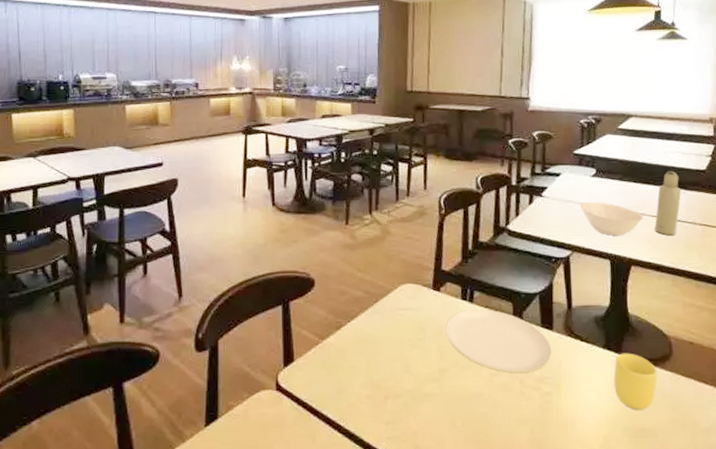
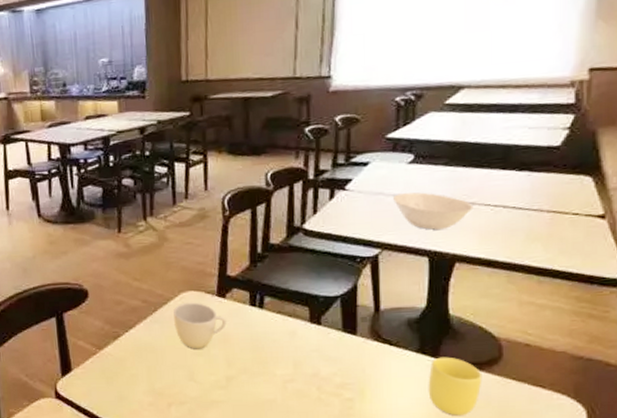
cup: none [393,294,440,341] -> present [173,302,227,349]
plate: present [445,309,552,373] -> none [232,314,355,379]
bottle: present [654,171,681,236] -> none [487,150,525,227]

